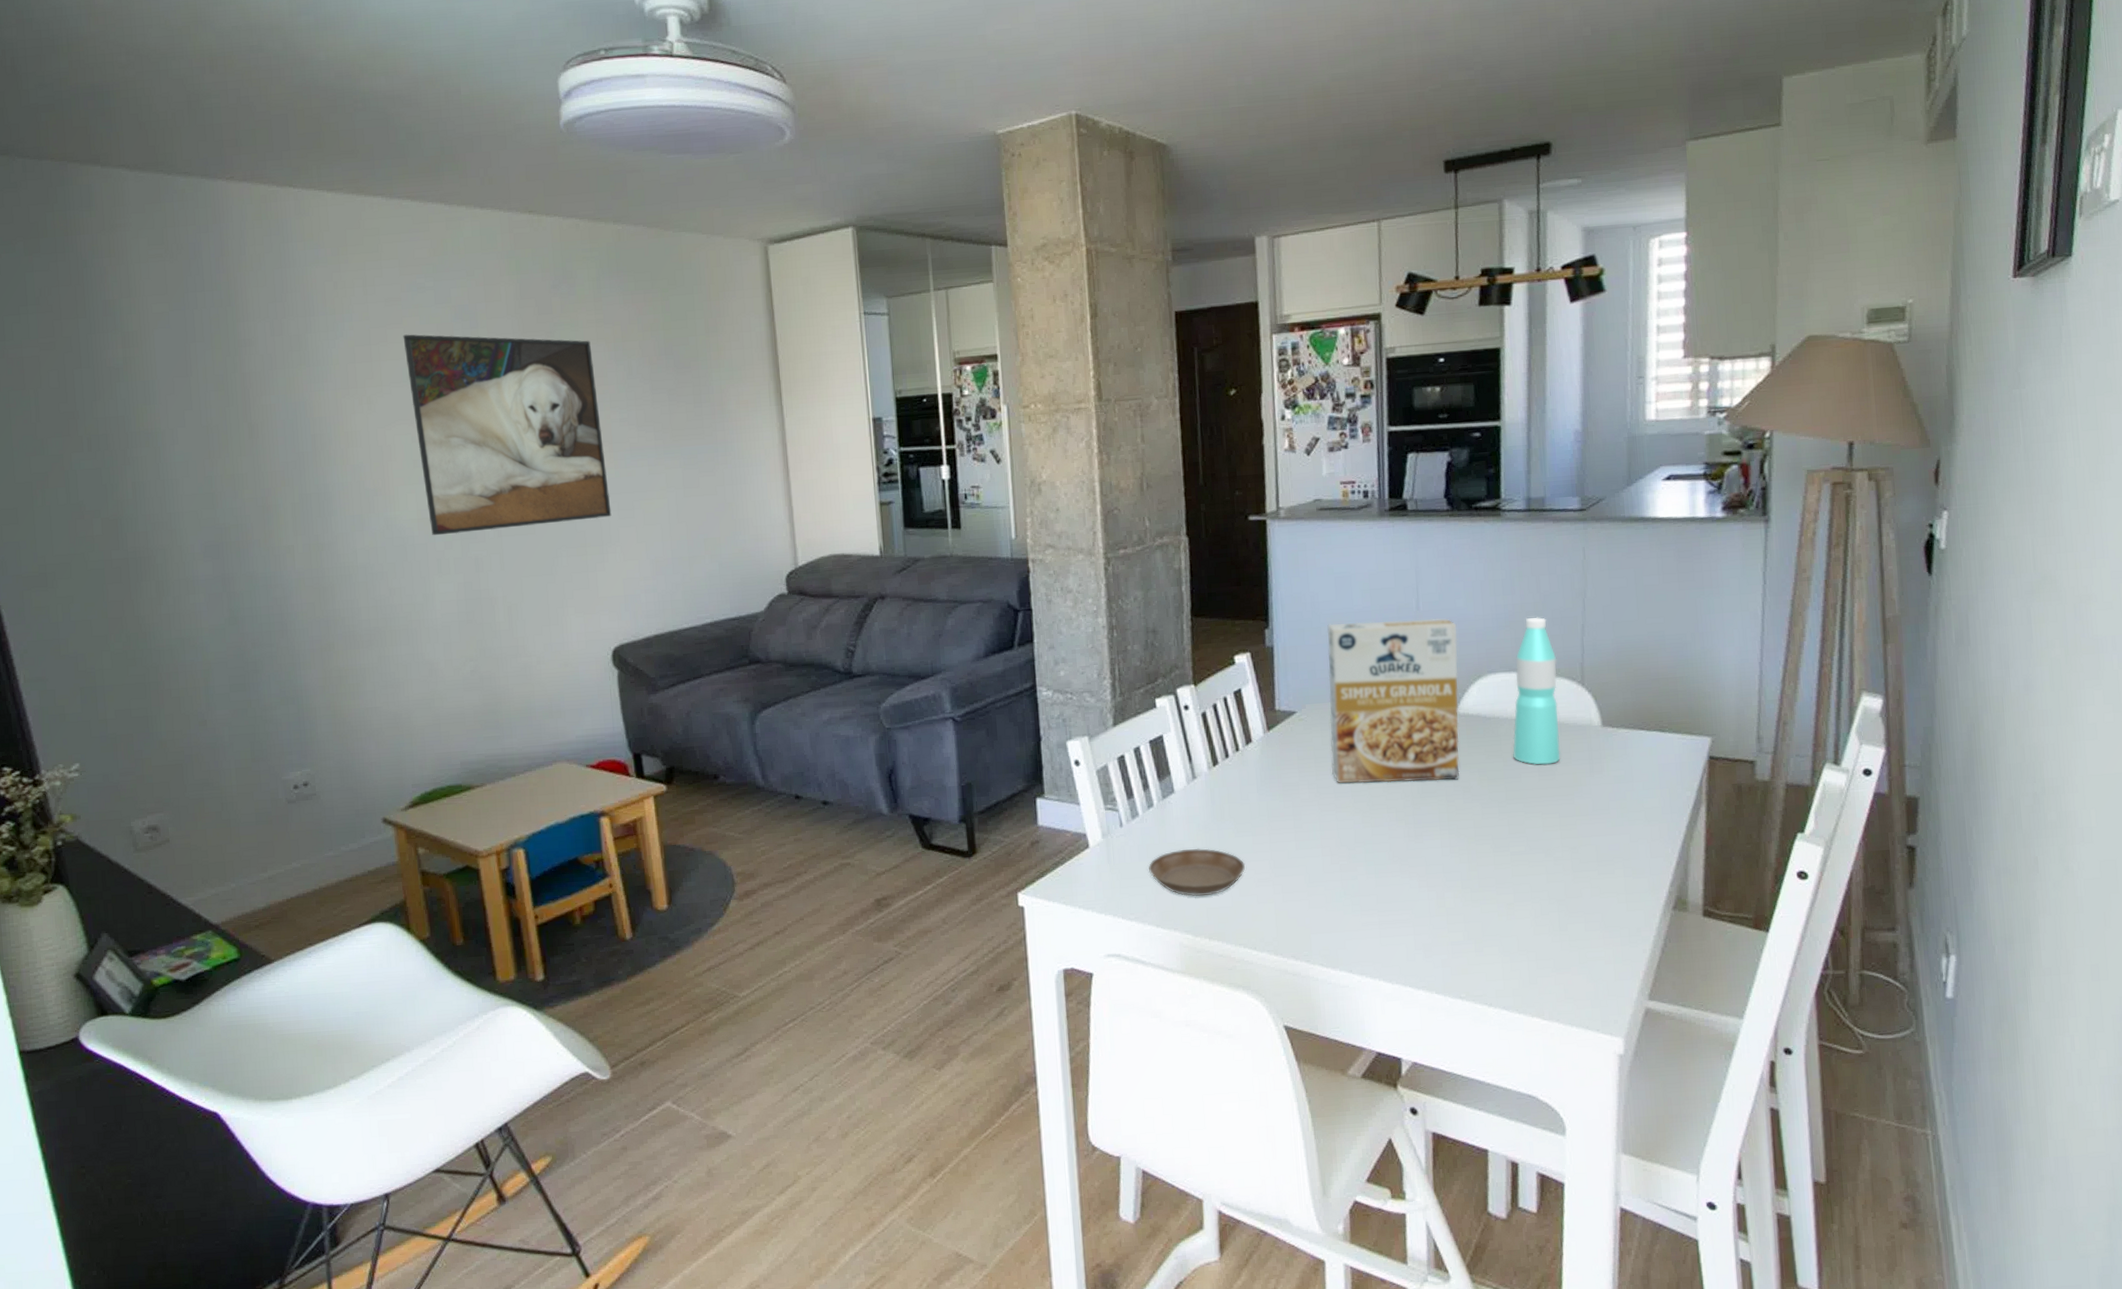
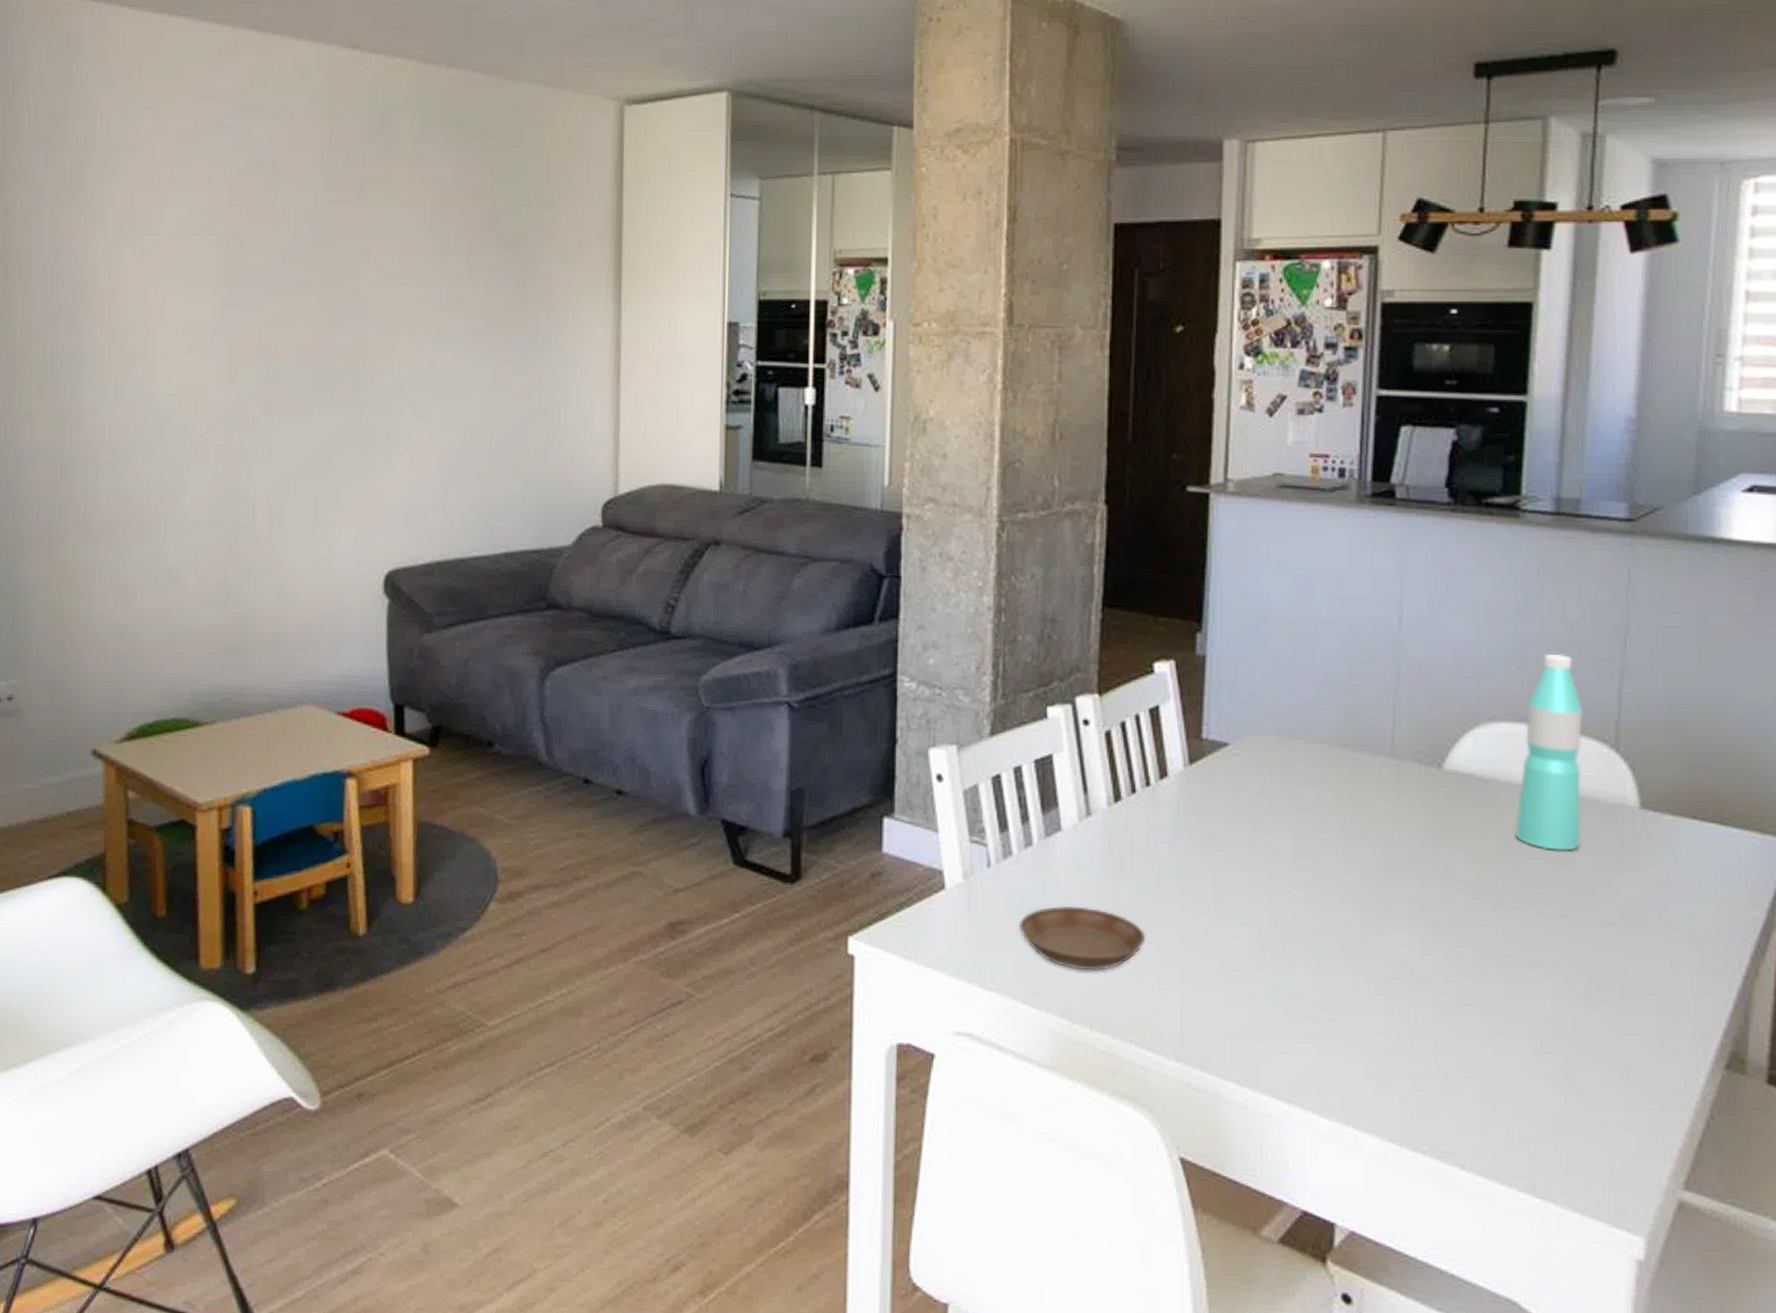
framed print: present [403,334,612,536] -> none [190,178,404,417]
cereal box: present [1327,618,1460,783] -> none [1270,634,1451,857]

